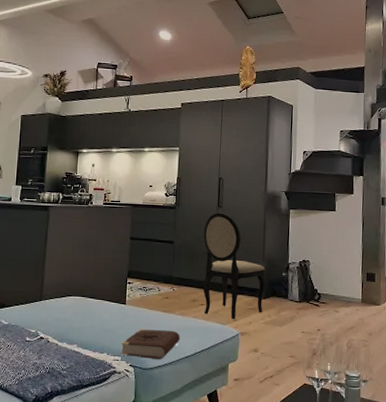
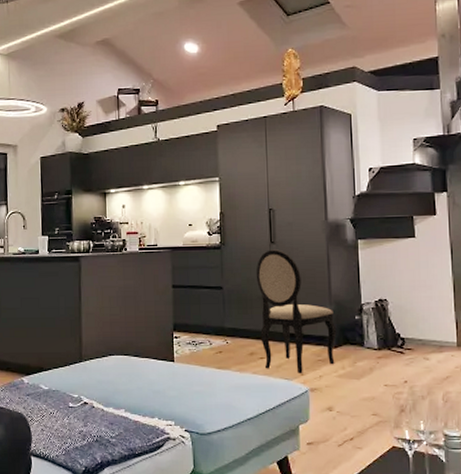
book: present [120,329,181,359] -> none [173,389,240,422]

